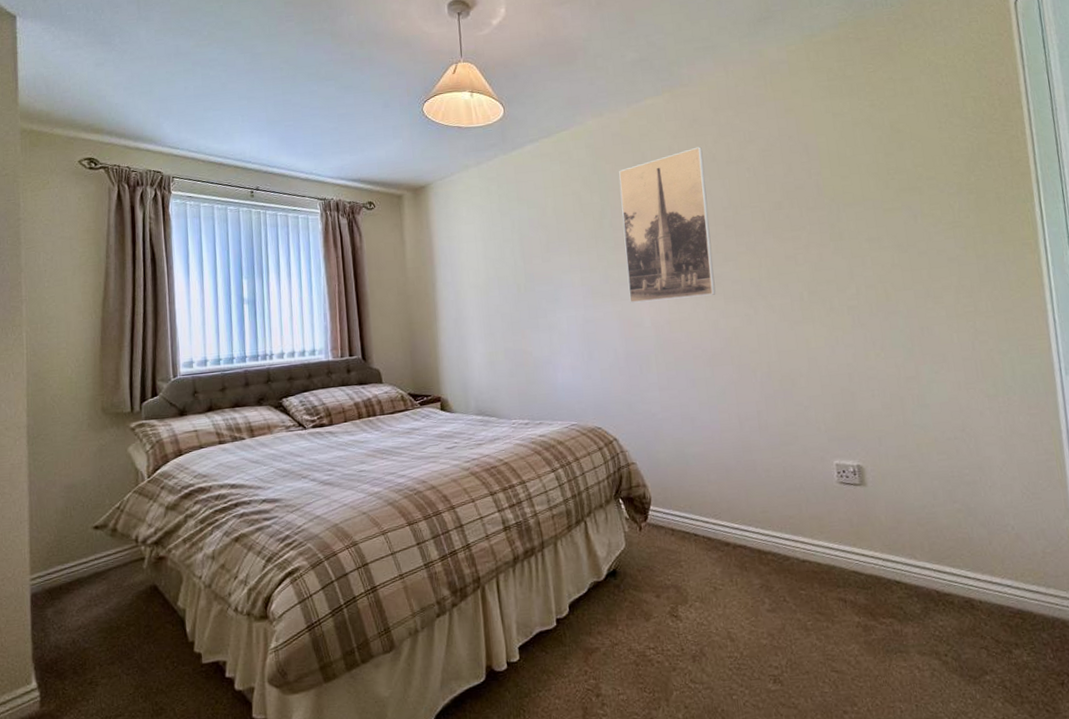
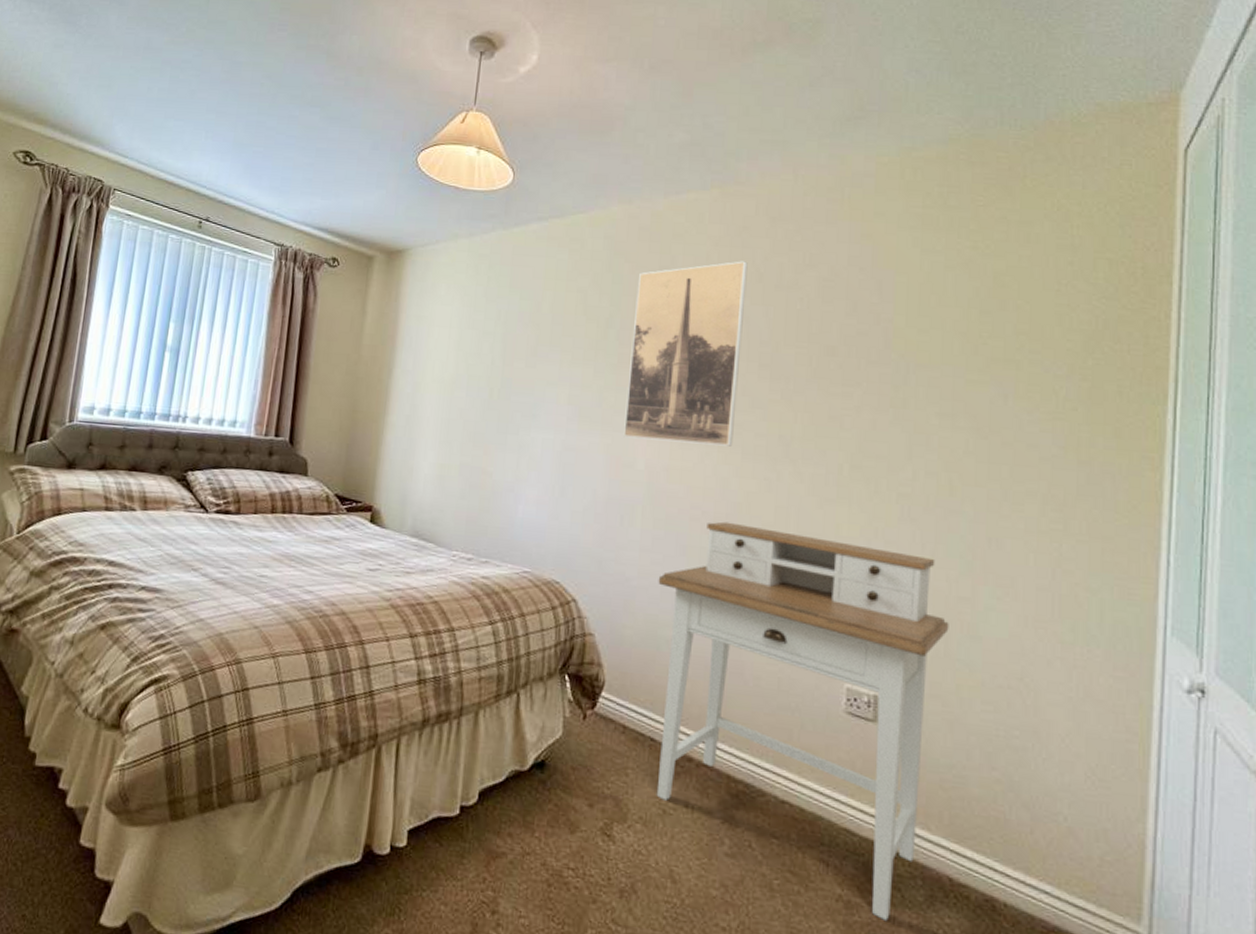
desk: none [677,351,908,635] -> present [656,521,949,922]

